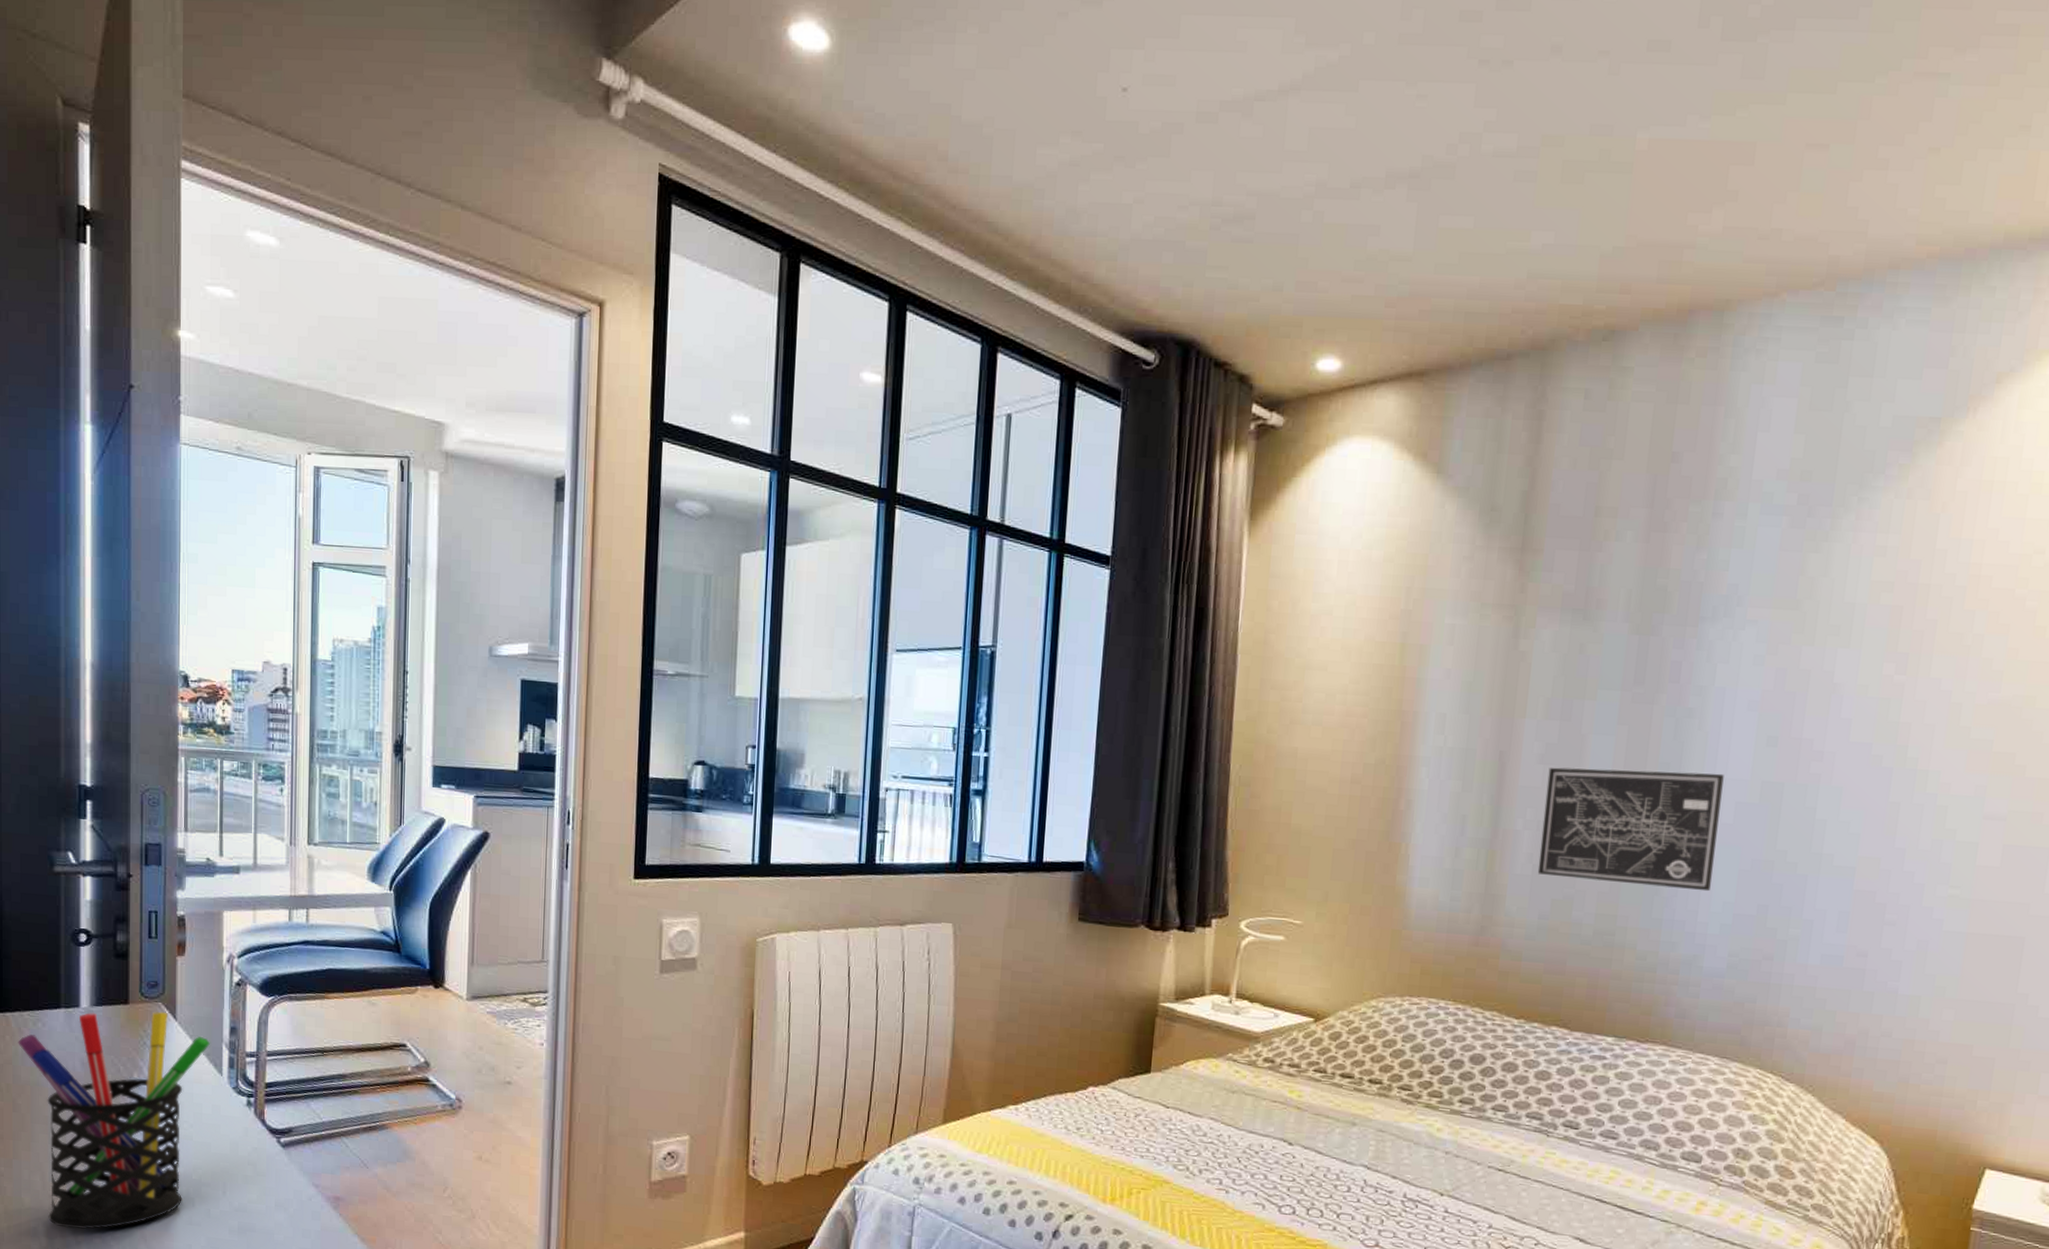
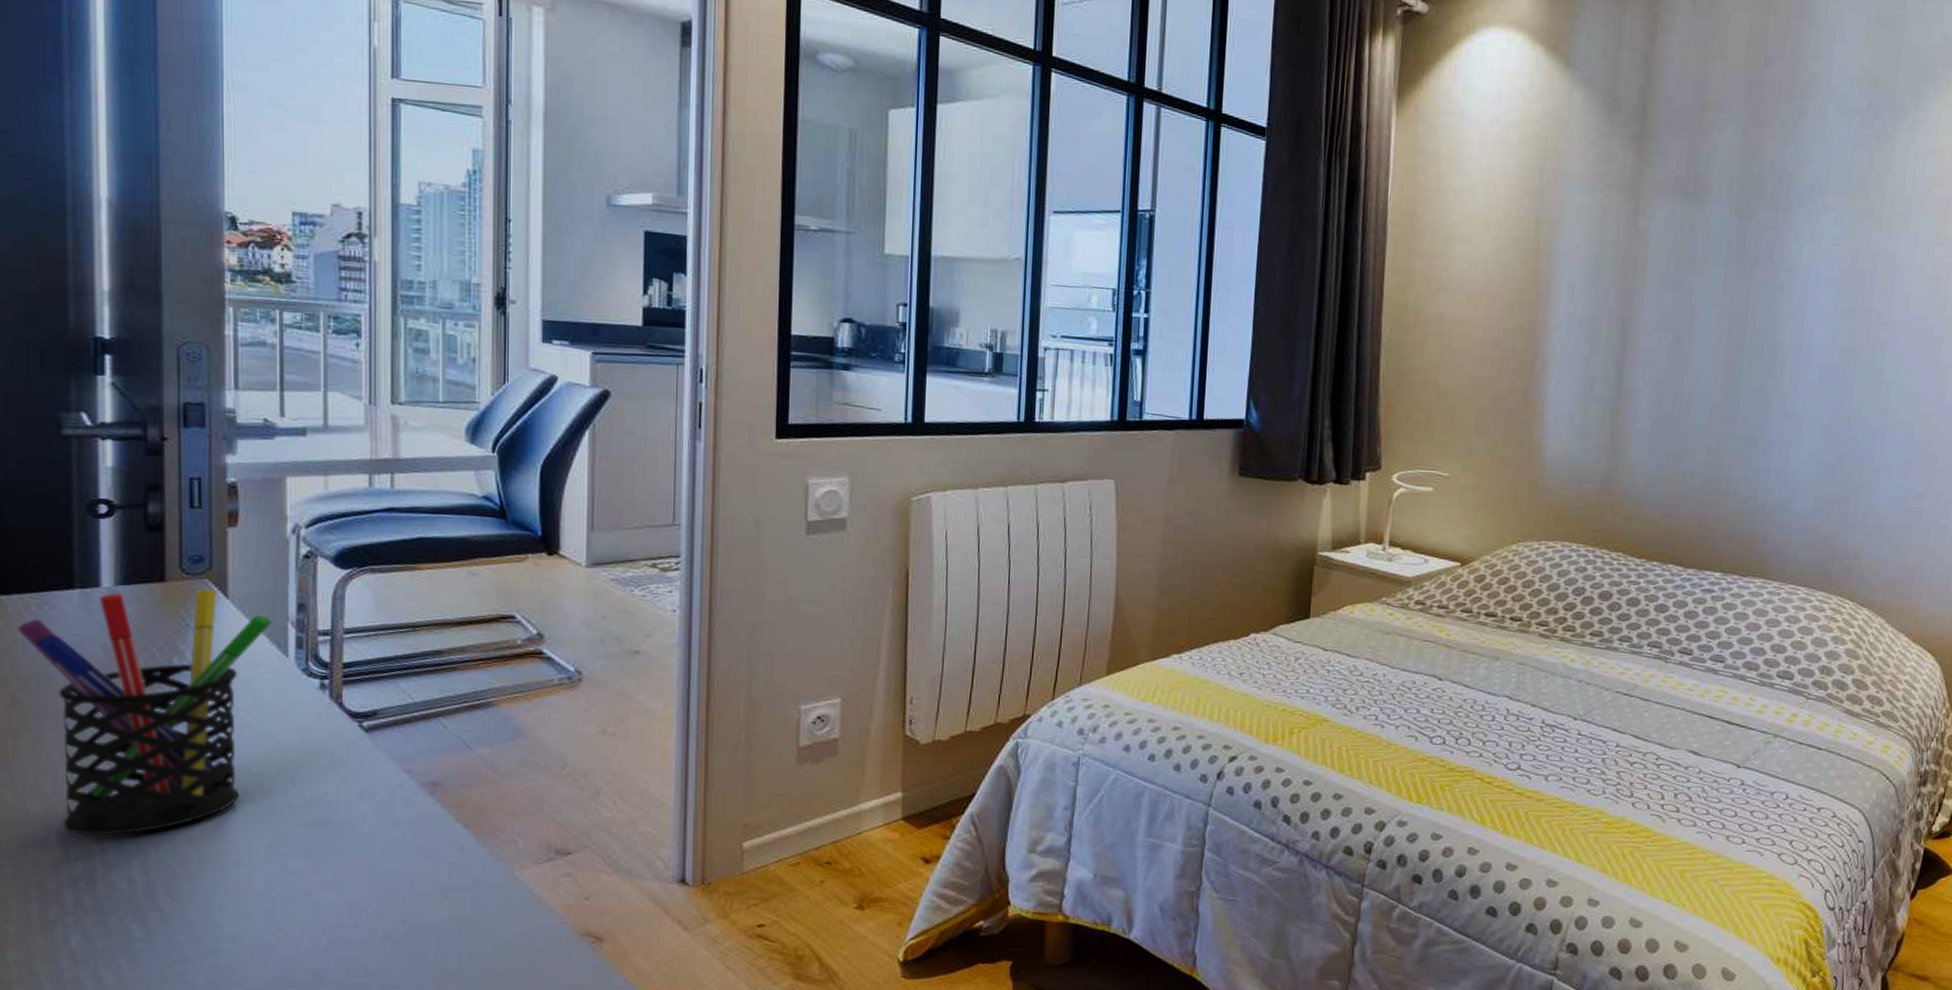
wall art: present [1537,767,1724,892] -> none [1655,333,1810,443]

